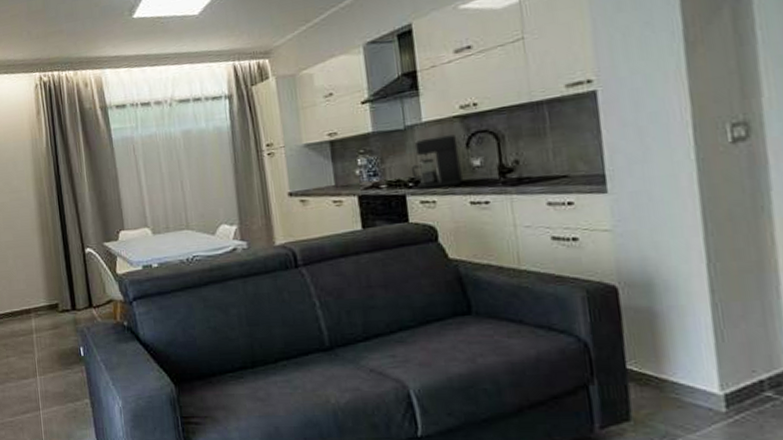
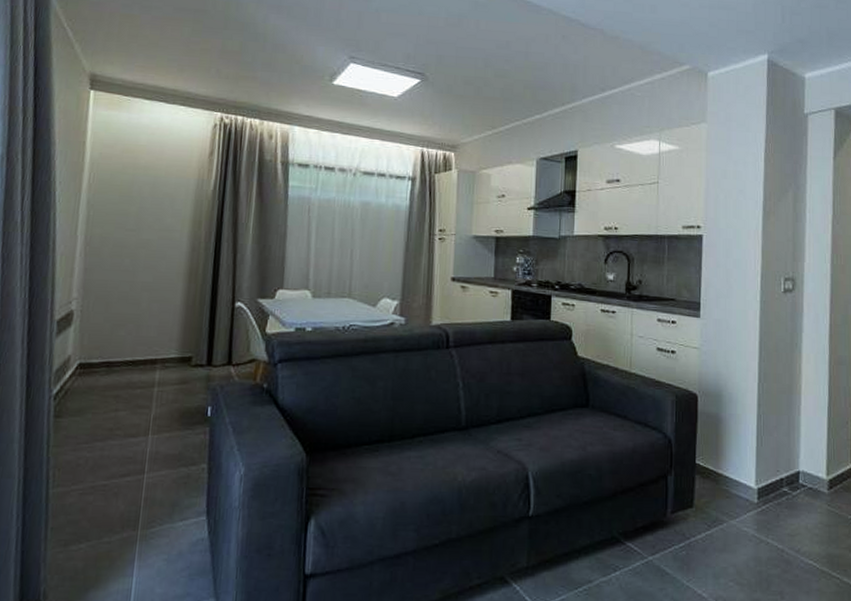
coffee maker: present [411,134,464,191] -> none [559,249,599,294]

